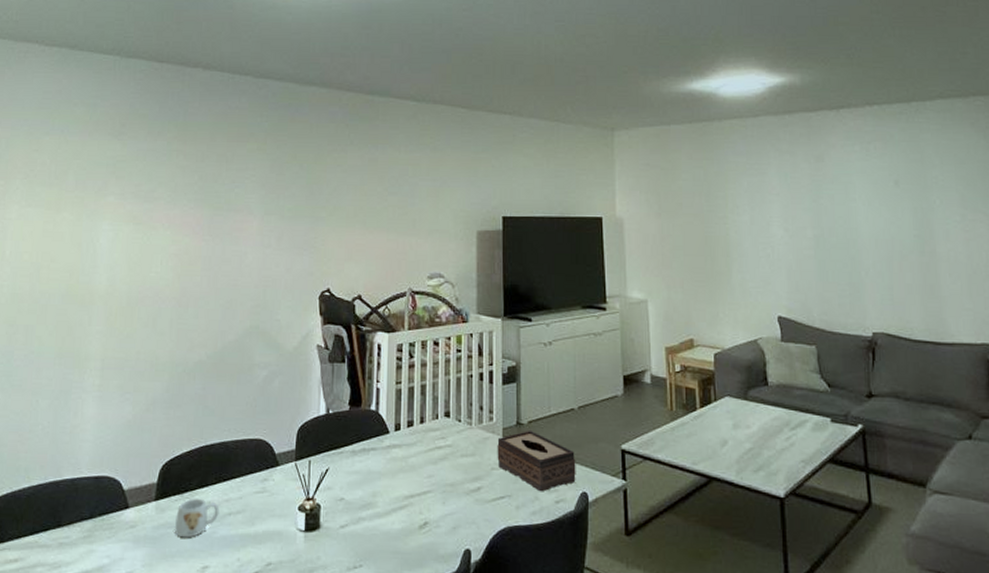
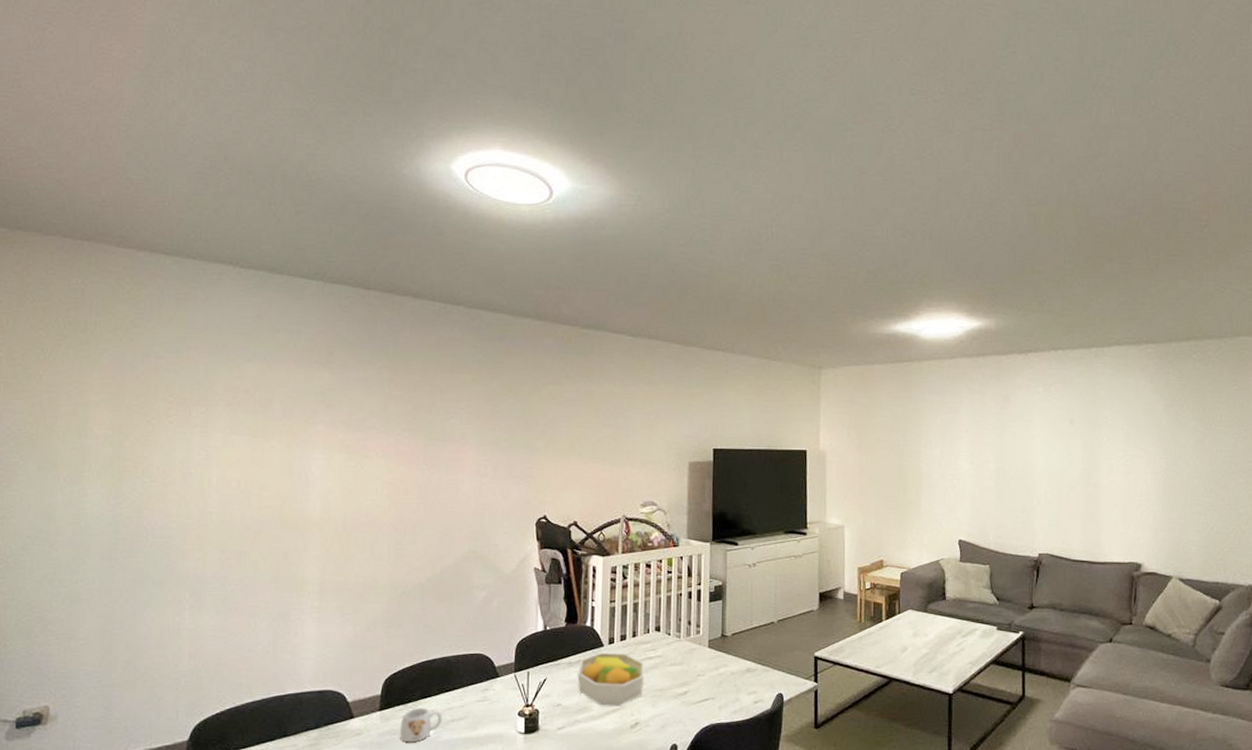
fruit bowl: none [361,440,434,502] -> present [577,652,645,706]
tissue box: present [497,429,576,492] -> none [703,641,774,694]

